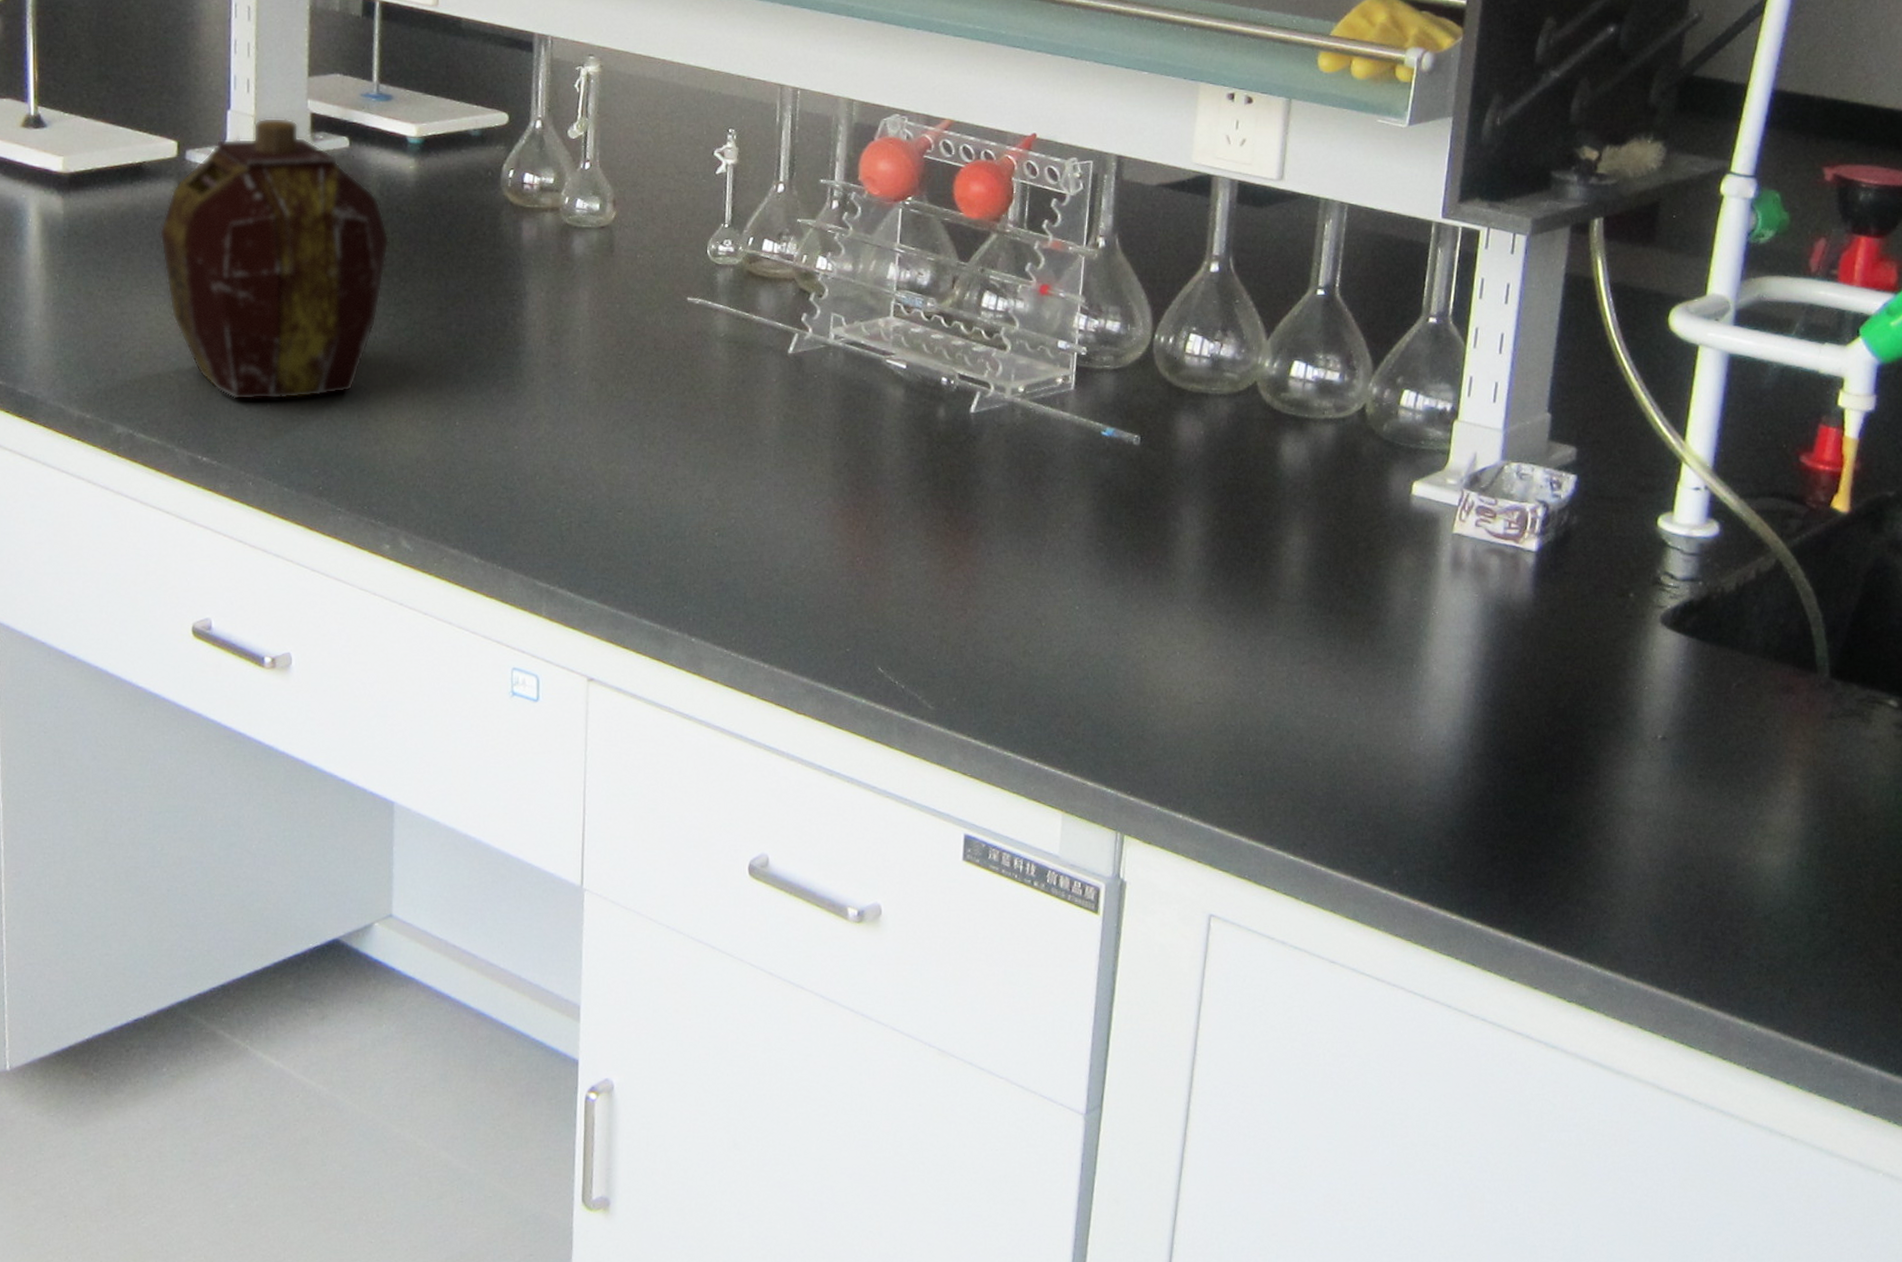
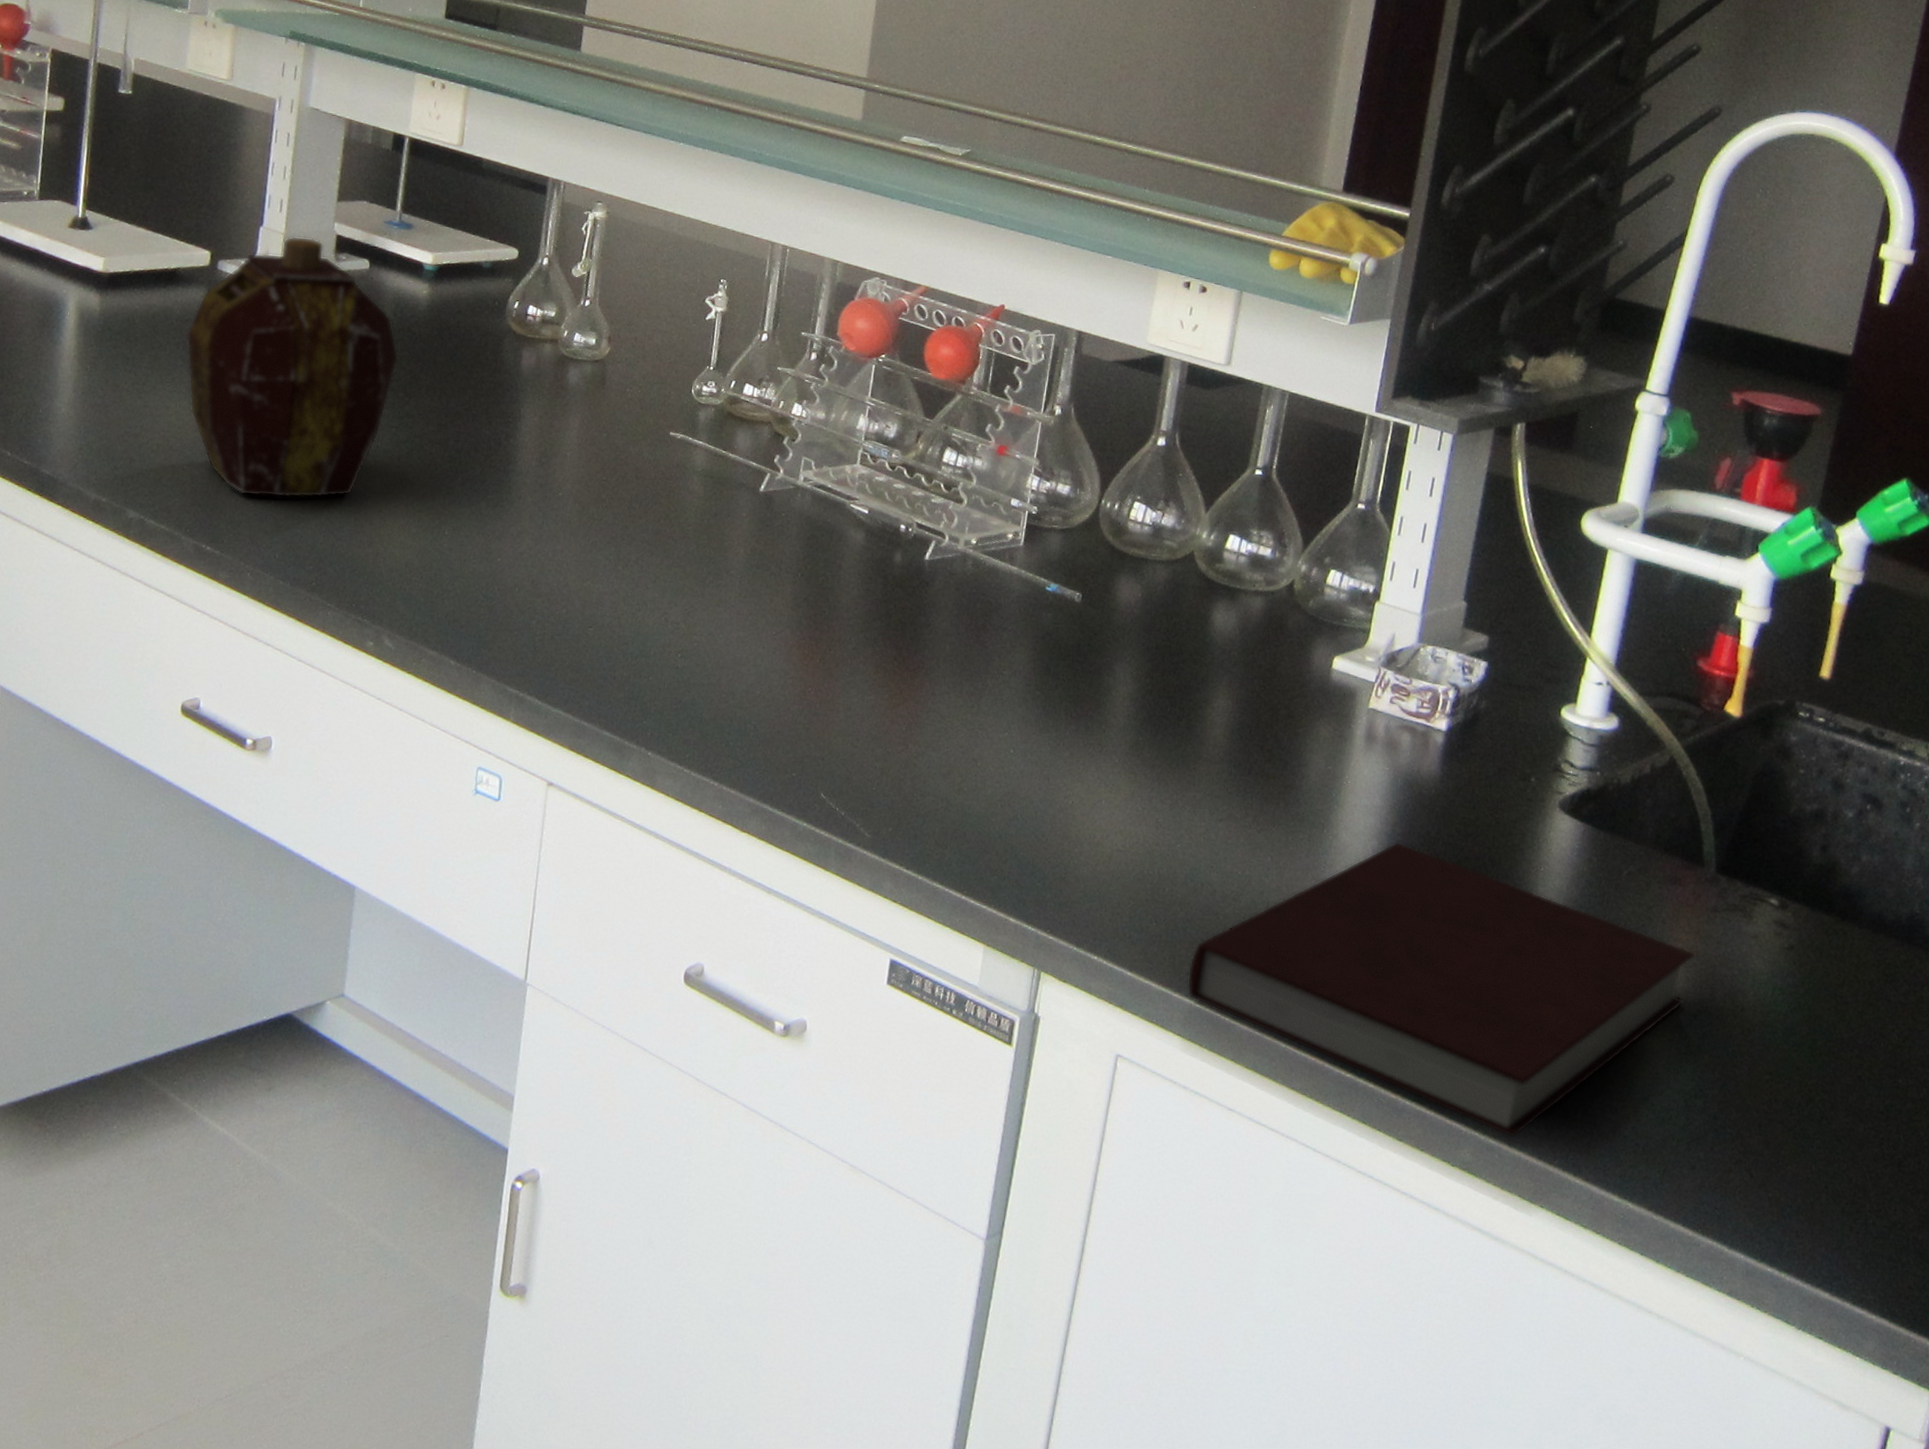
notebook: none [1278,671,1813,969] -> present [1187,841,1696,1139]

